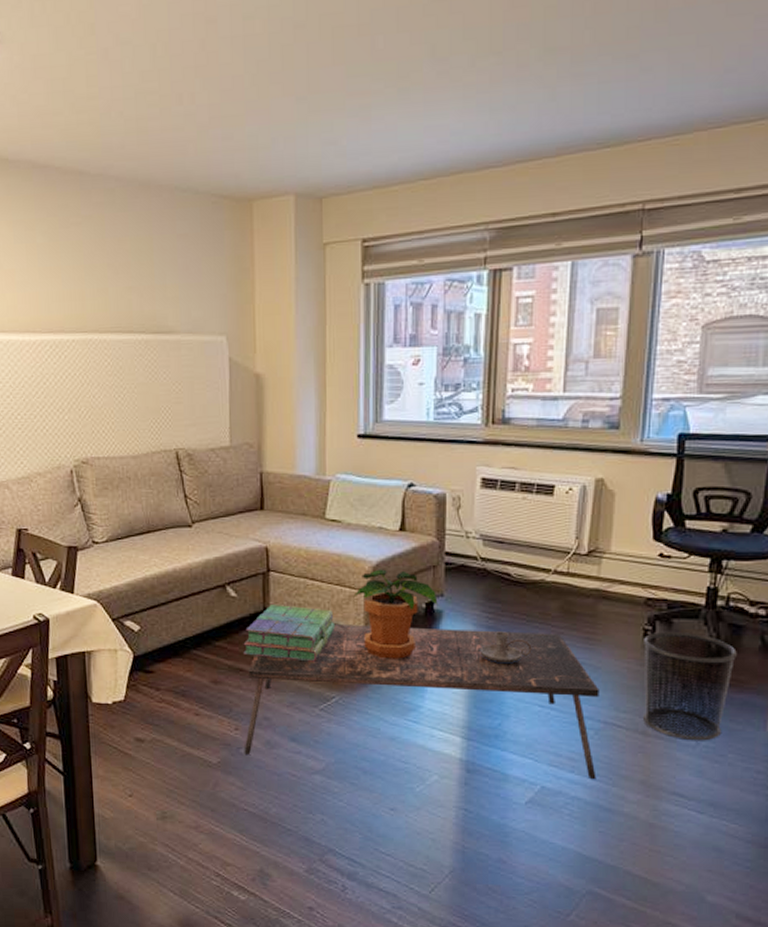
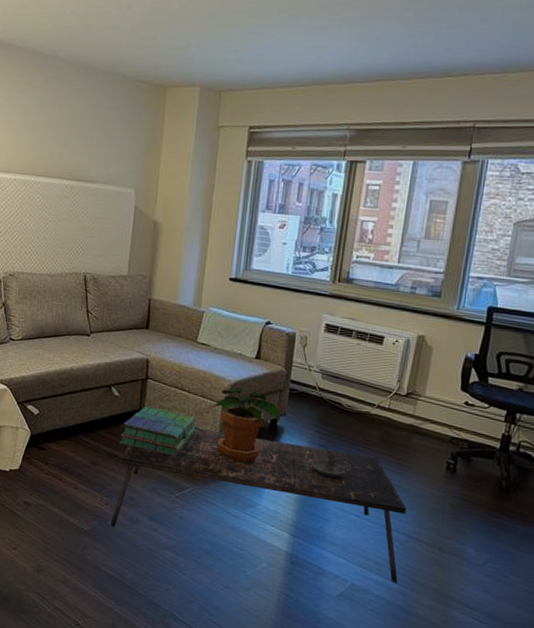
waste bin: present [643,631,737,741] -> none [441,466,523,562]

